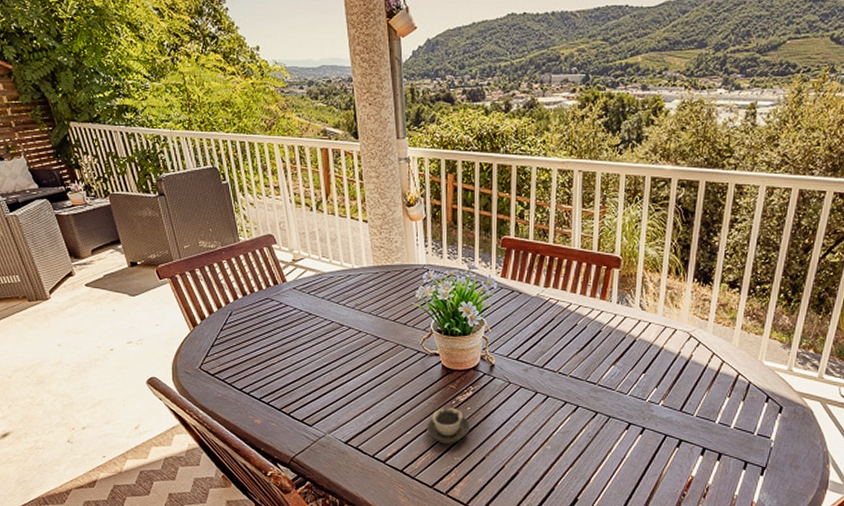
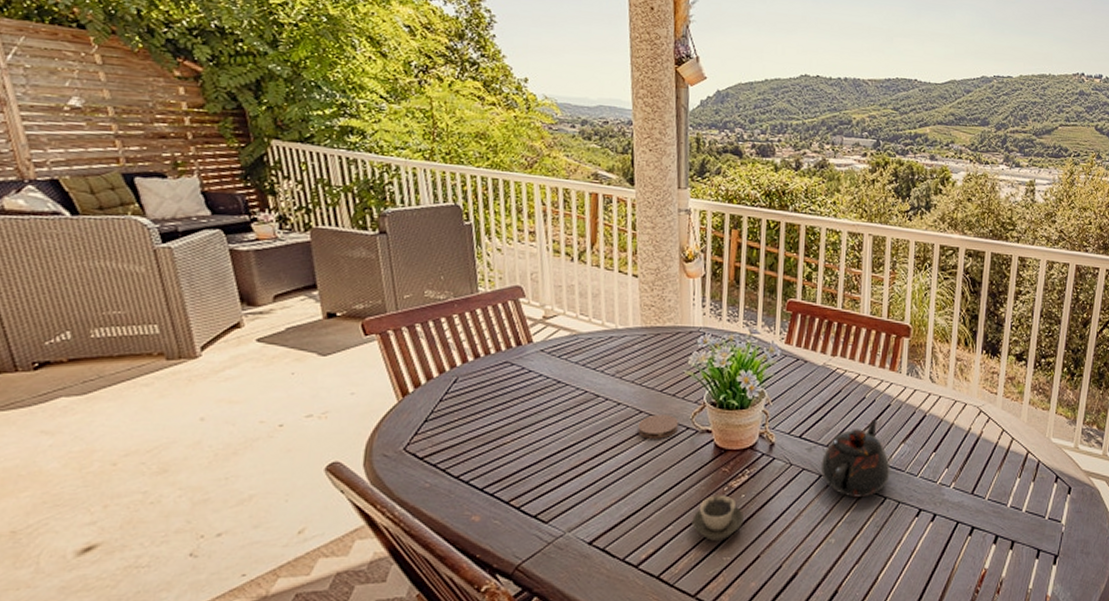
coaster: none [377,340,411,361] -> present [638,414,679,439]
teapot: none [536,344,601,412] -> present [820,419,890,498]

